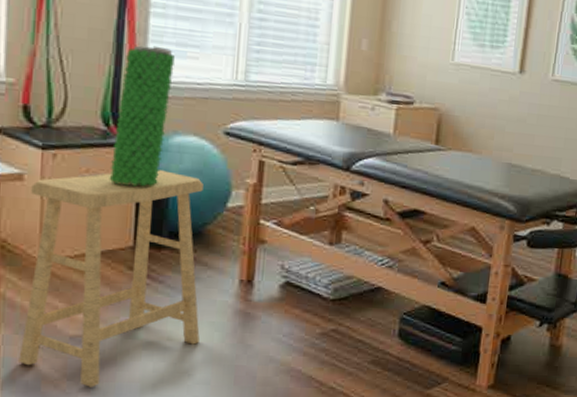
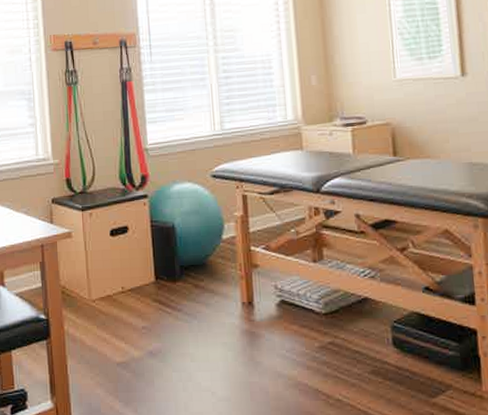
stool: present [18,170,203,387] -> none [78,214,217,407]
foam roller: present [109,45,175,187] -> none [130,115,167,231]

